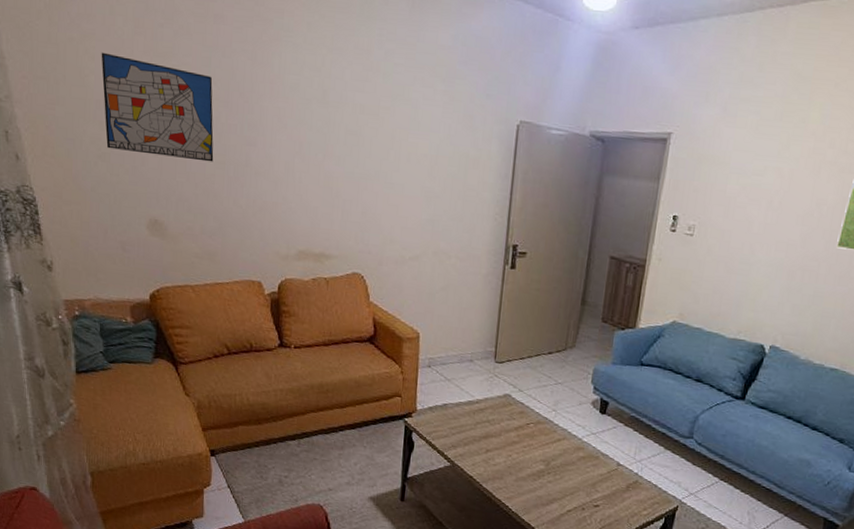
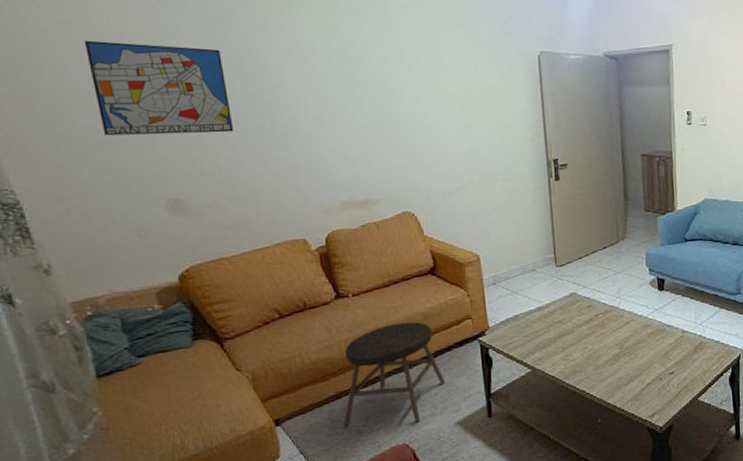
stool: none [267,384,366,488] -> present [342,322,445,429]

